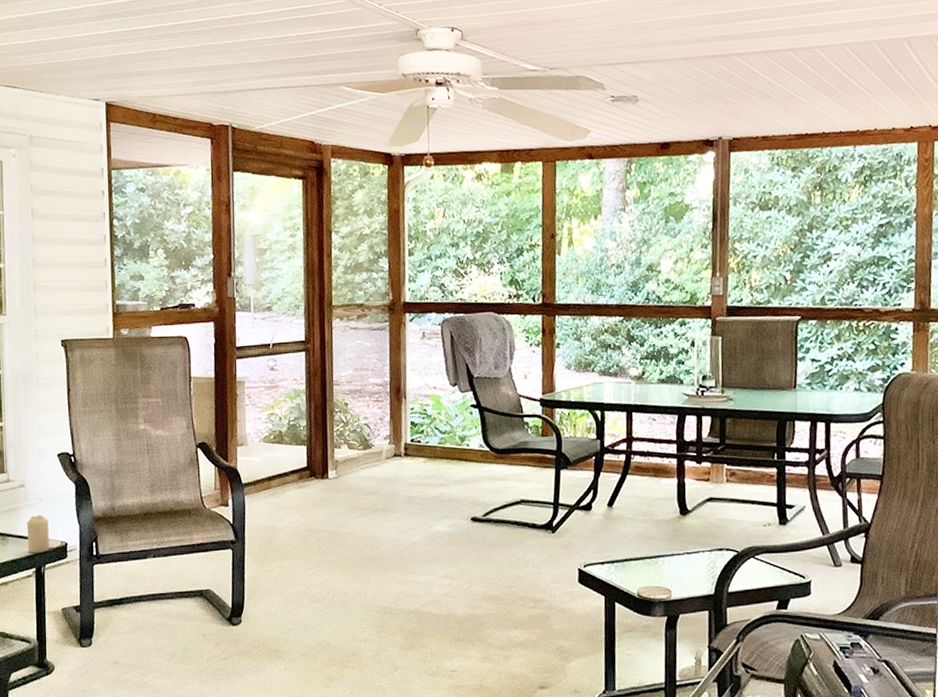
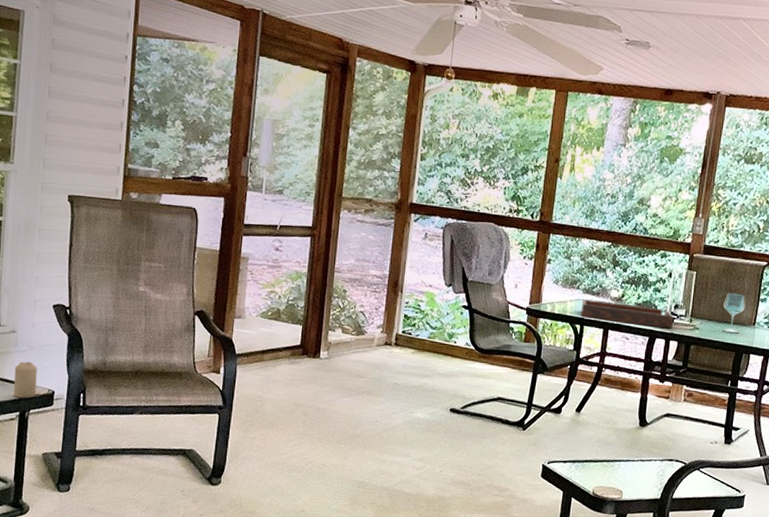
serving tray: none [599,381,704,404] -> present [580,299,674,329]
wine glass: none [757,355,782,400] -> present [723,293,746,334]

